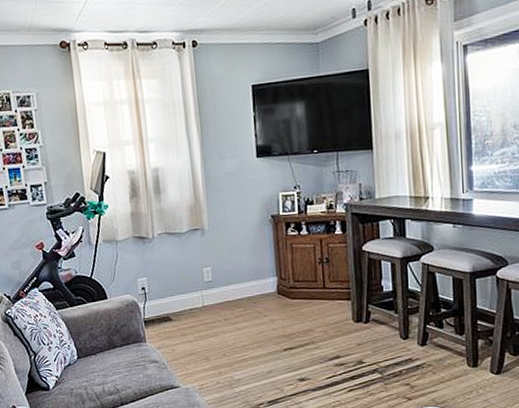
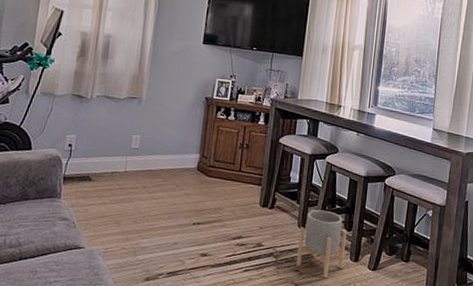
planter: none [403,316,460,389] -> present [296,209,347,279]

